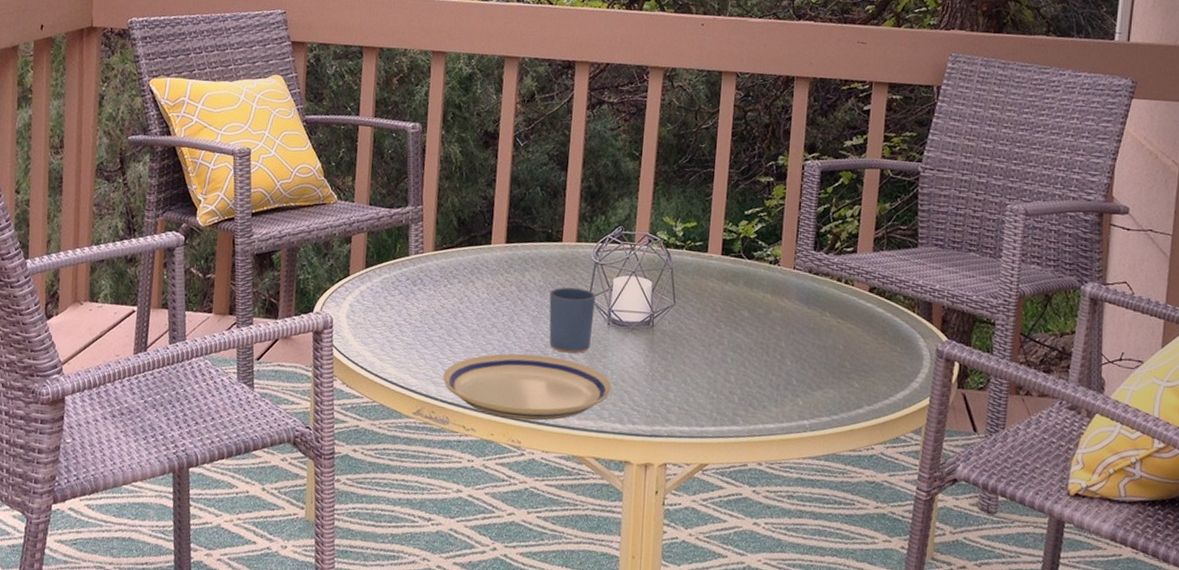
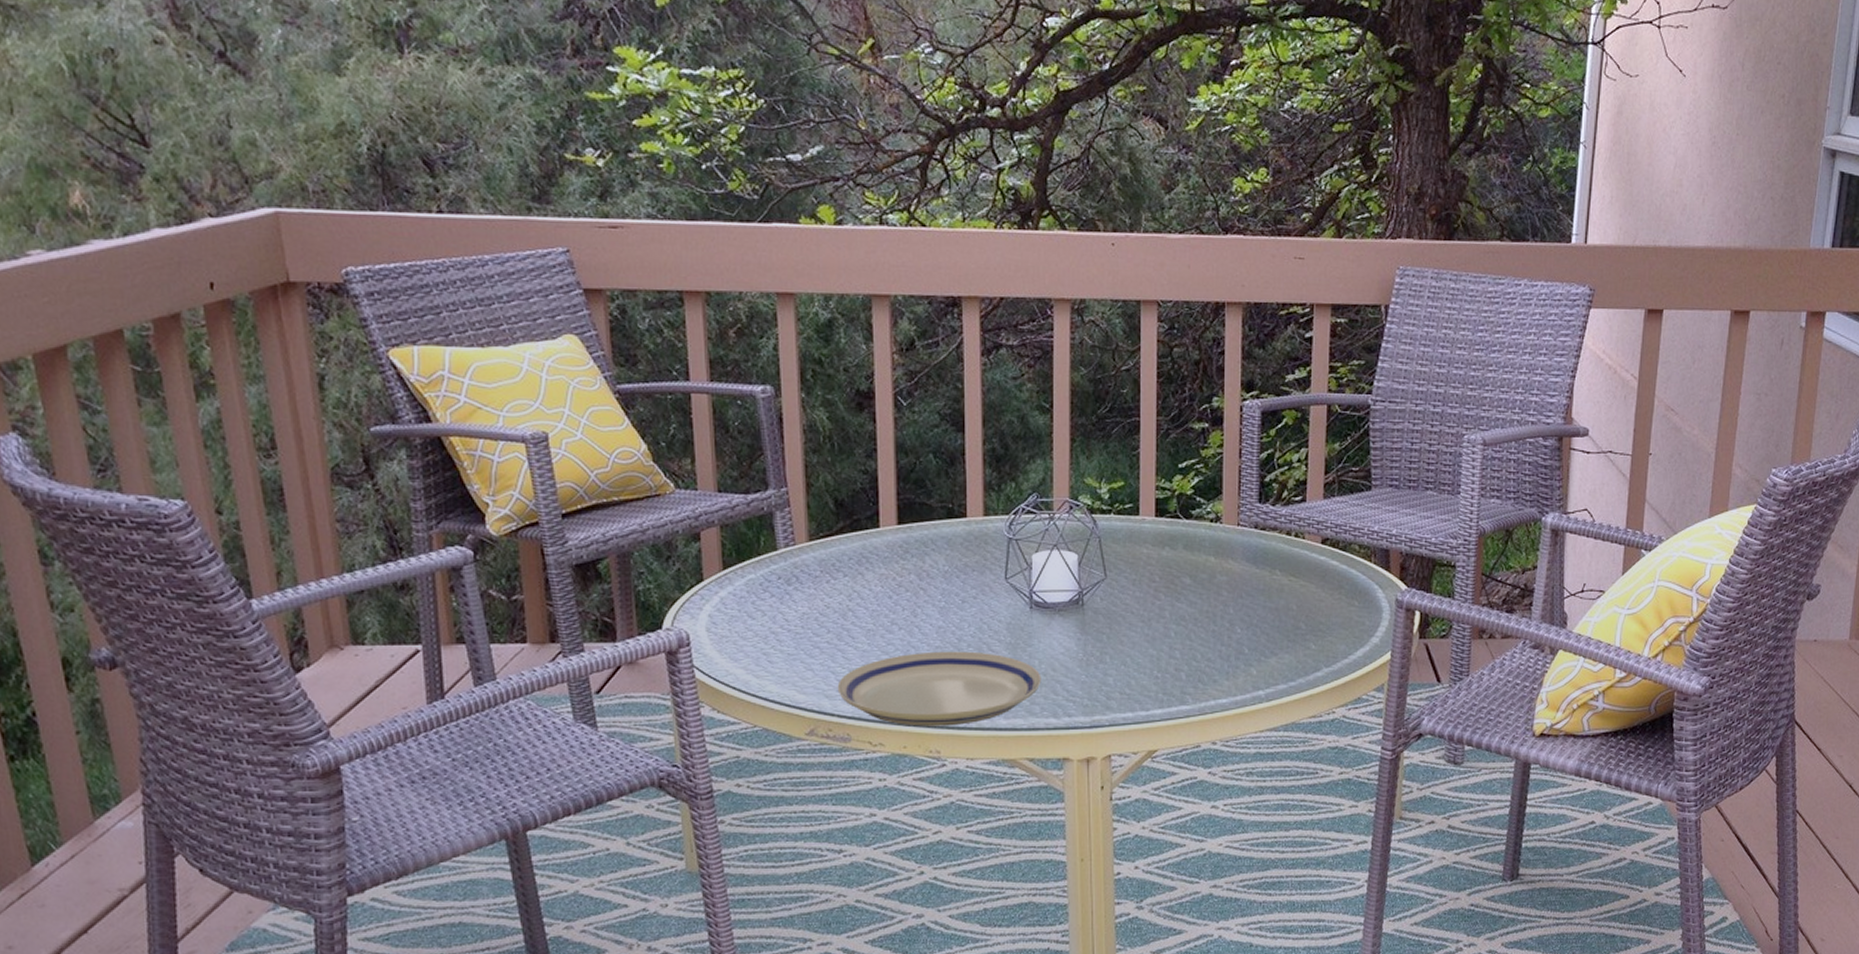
mug: present [549,287,596,354] -> none [958,570,1013,645]

